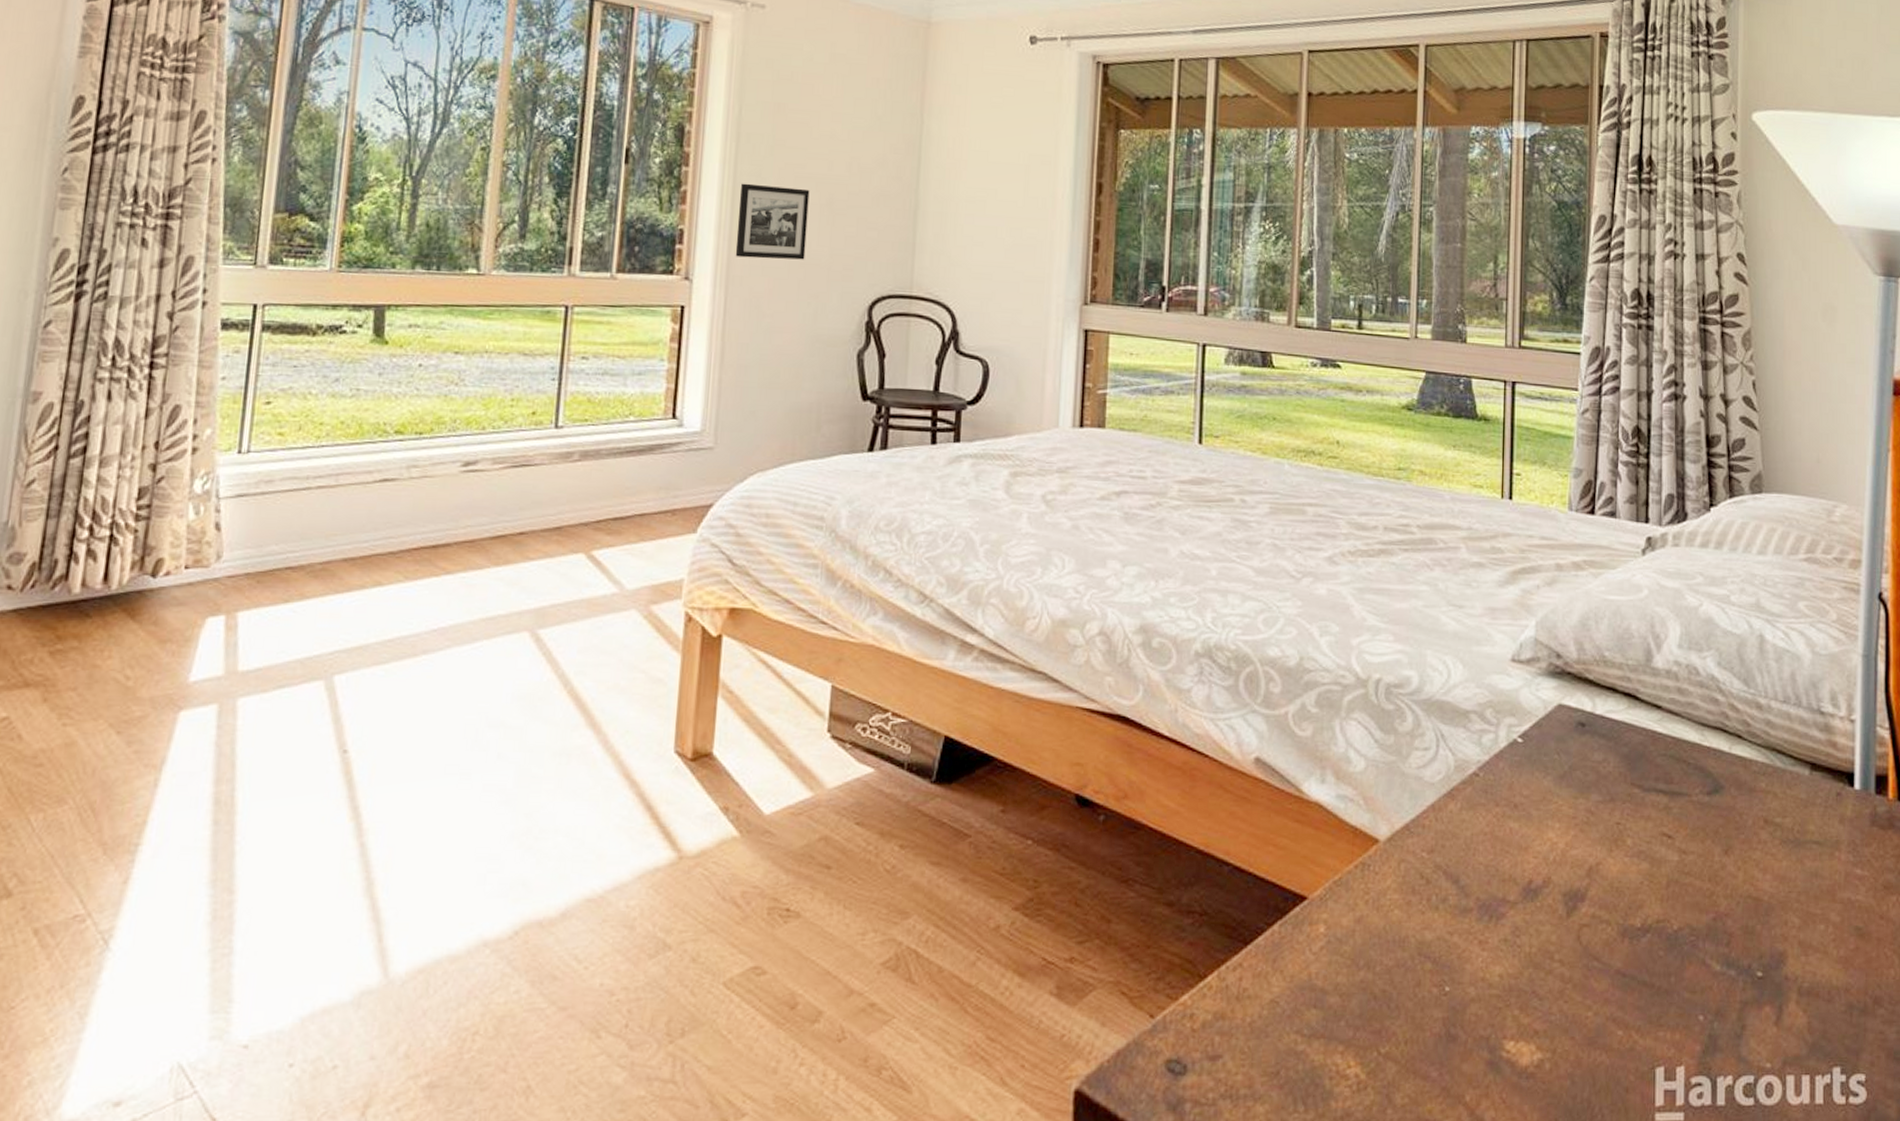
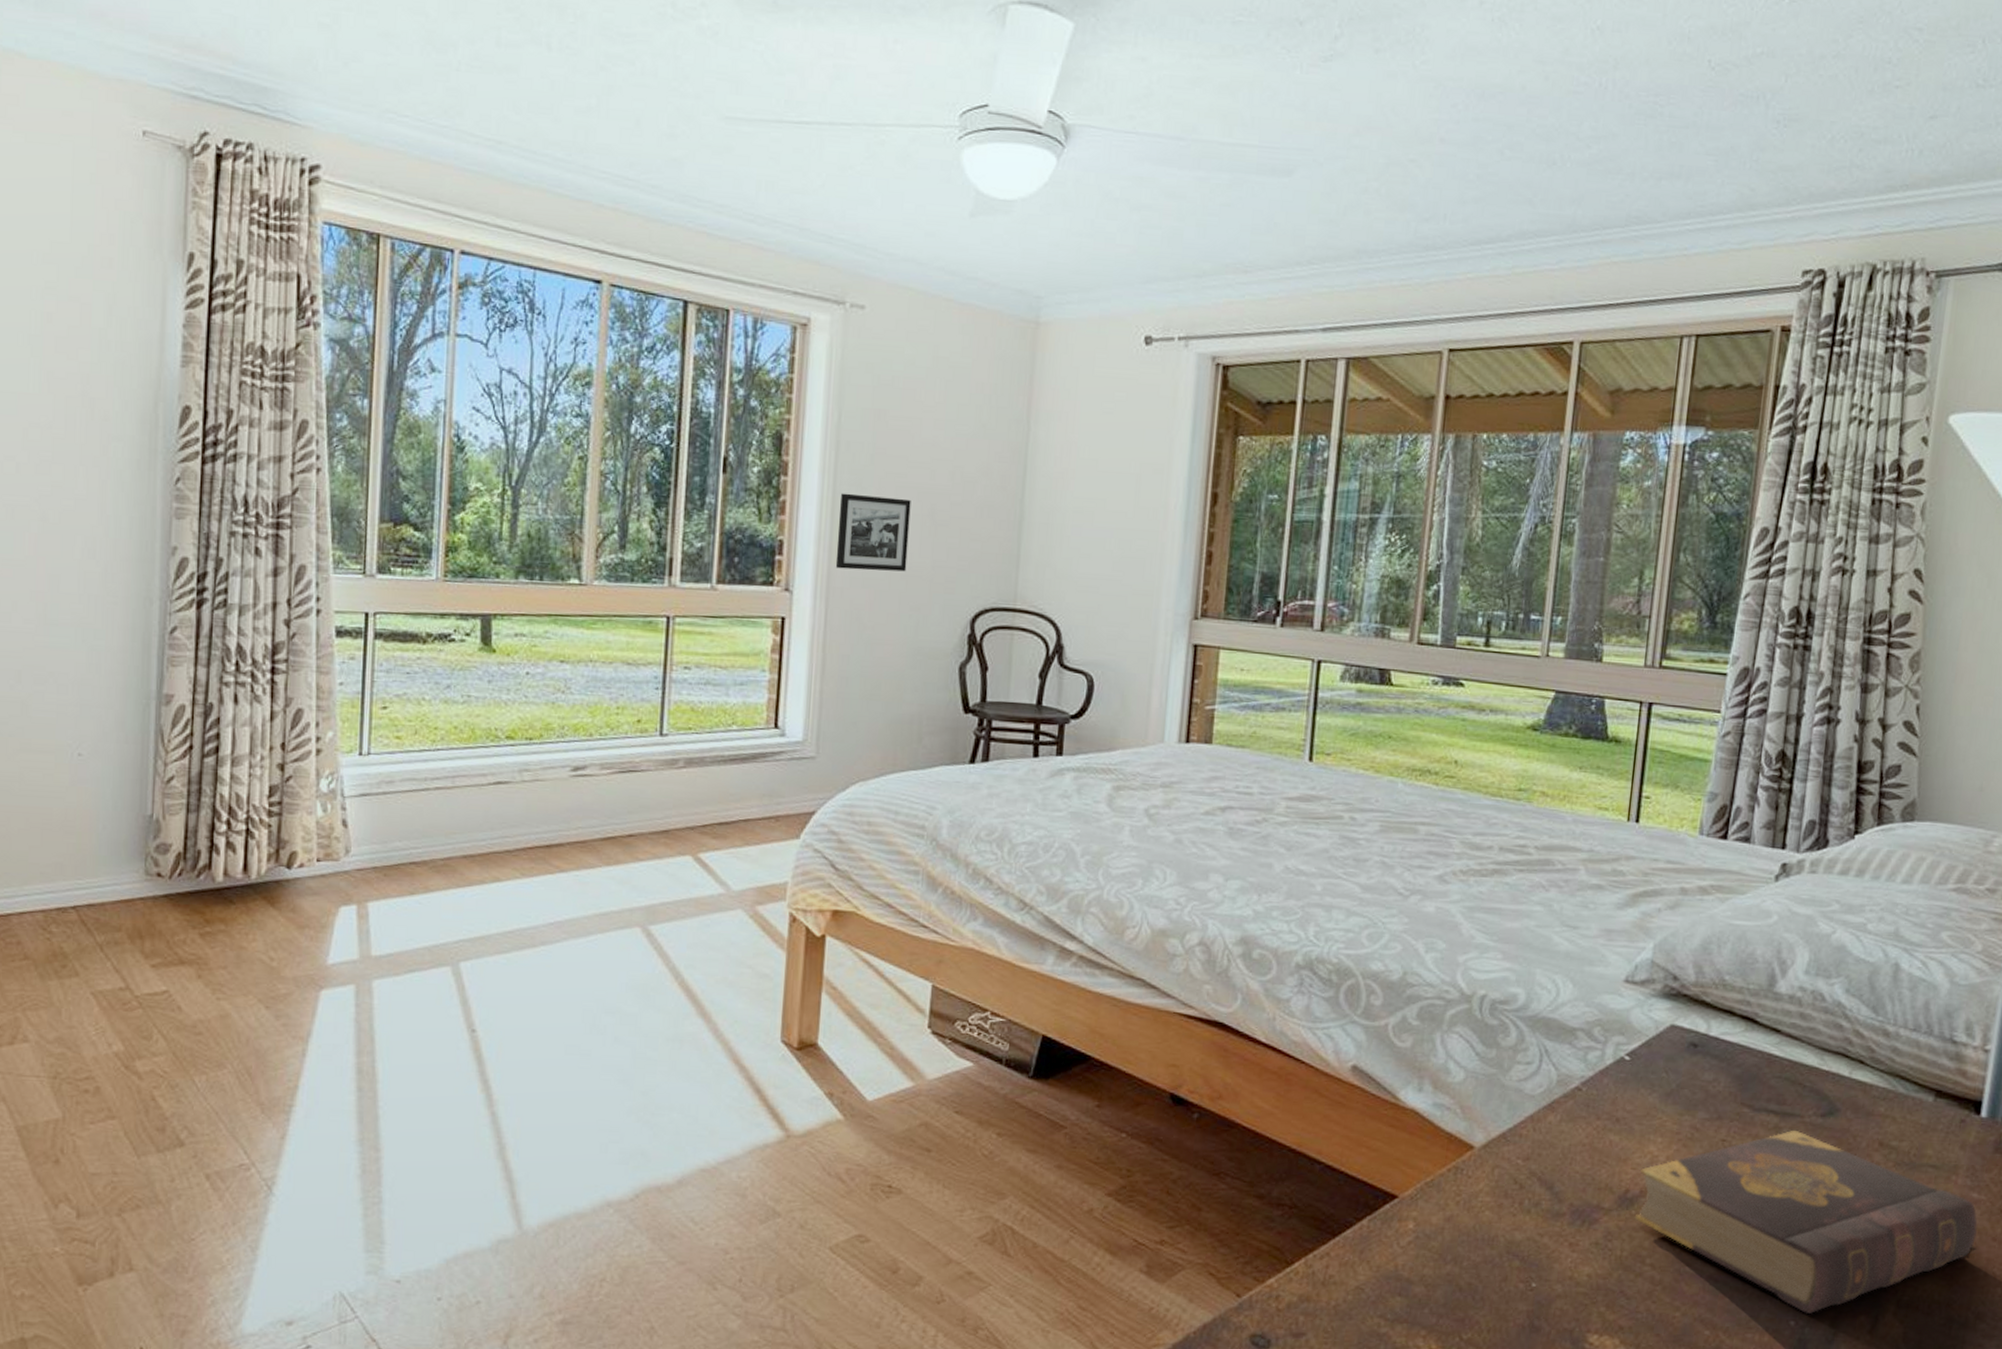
book: none [1541,809,1864,1006] -> present [1635,1130,1978,1313]

